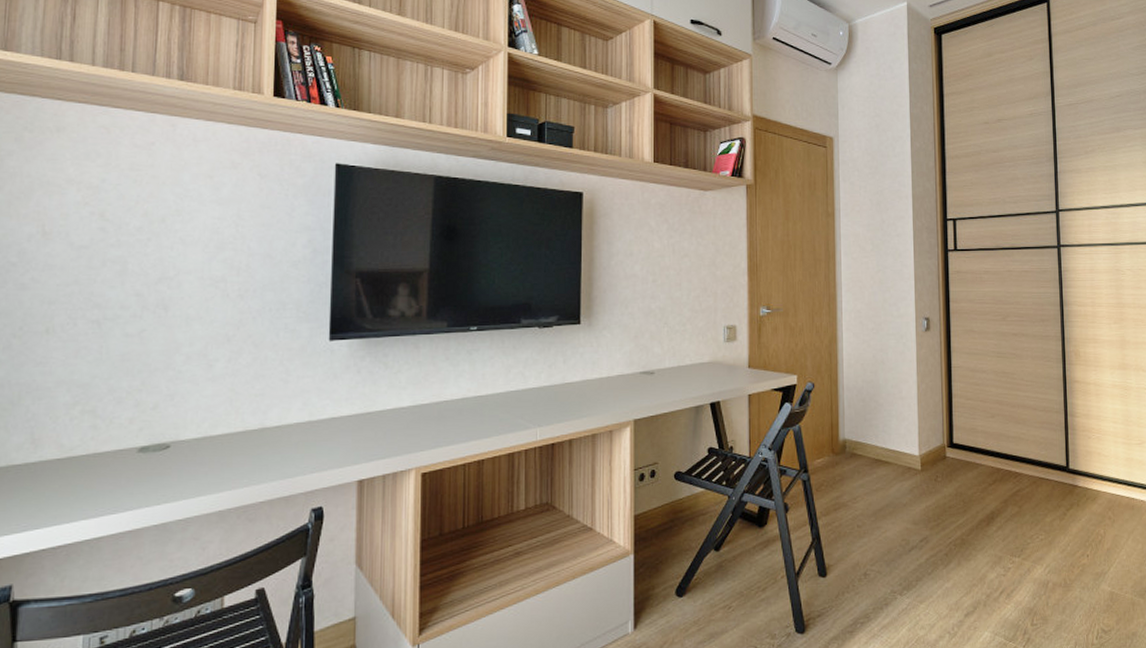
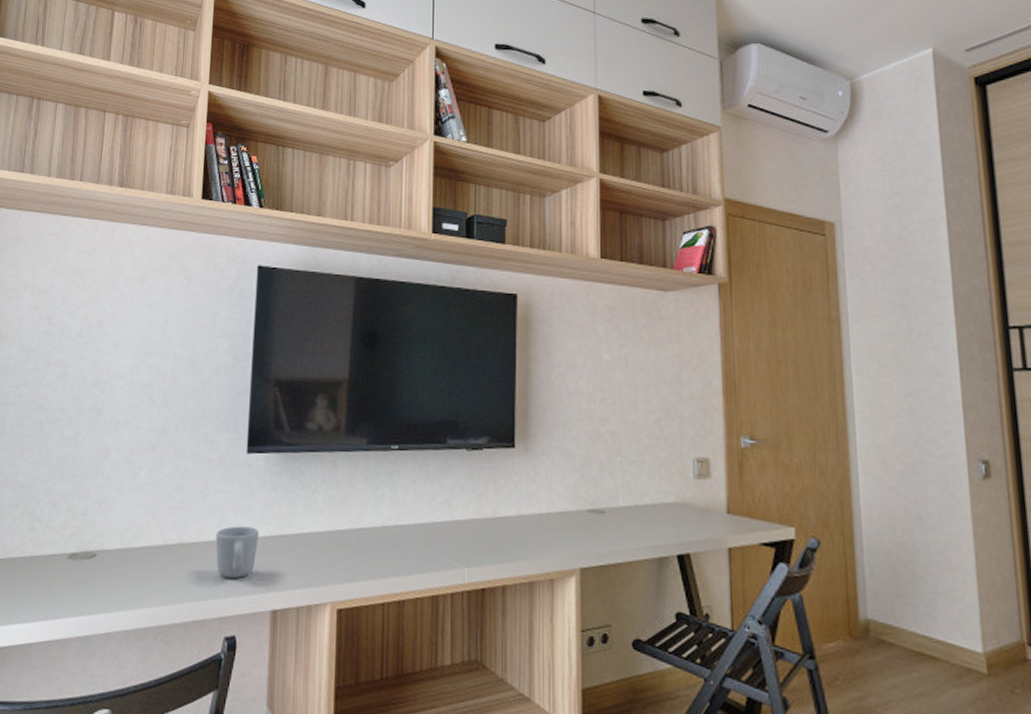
mug: none [299,407,344,455] -> present [215,526,259,578]

